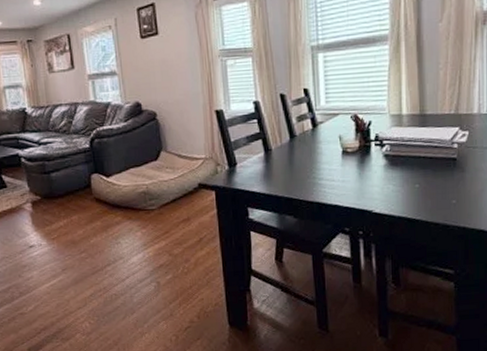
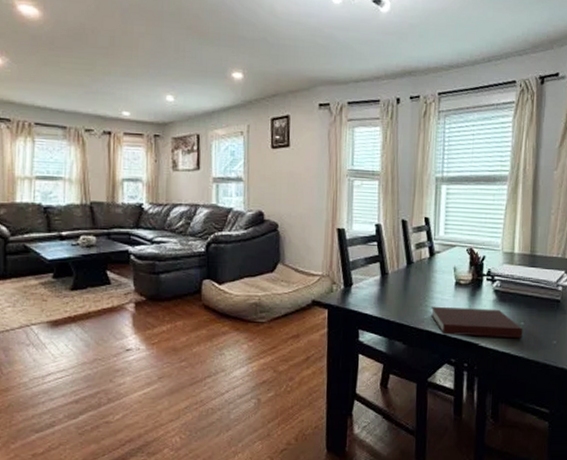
notebook: none [320,173,419,205] -> present [431,306,523,339]

